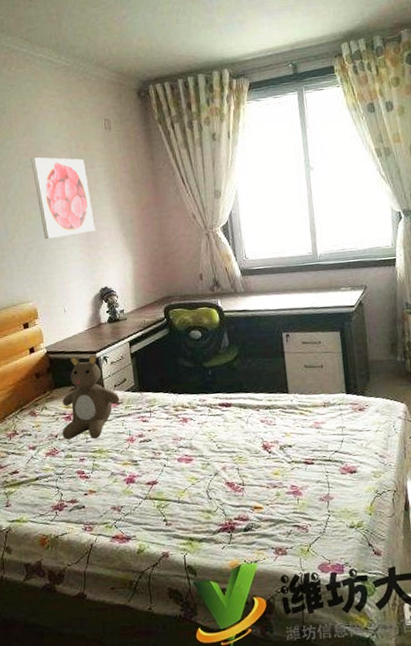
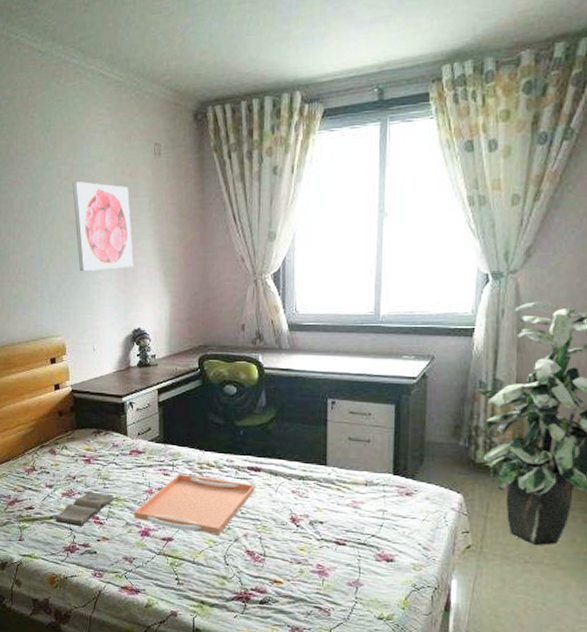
diary: none [41,447,97,484] -> present [56,491,113,526]
teddy bear: present [62,355,120,440] -> none [80,398,143,486]
serving tray: none [117,417,228,472] -> present [134,473,255,534]

